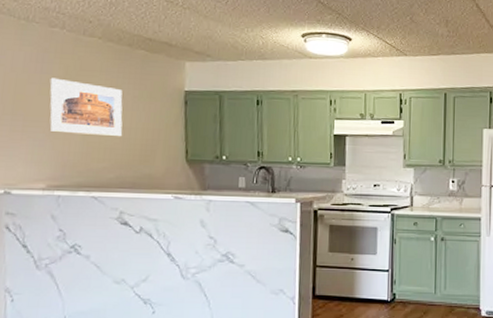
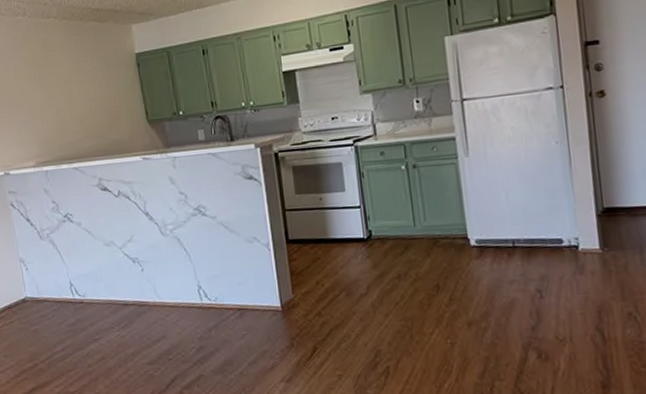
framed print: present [50,77,123,137] -> none [22,62,89,113]

